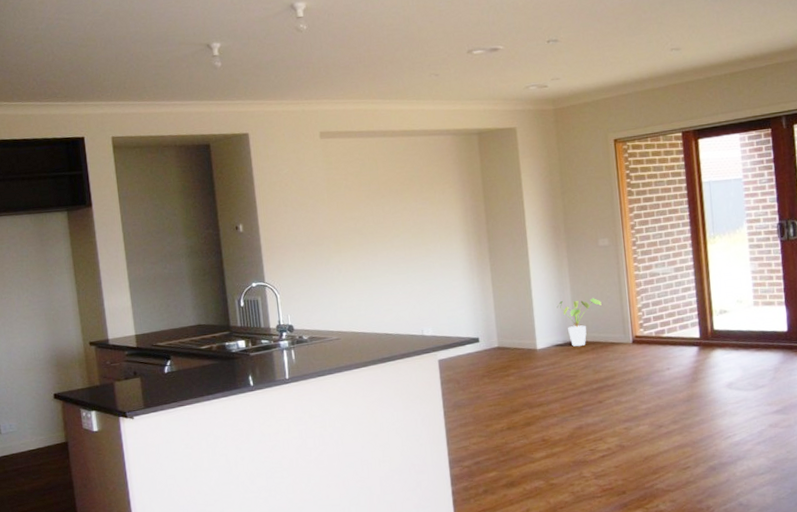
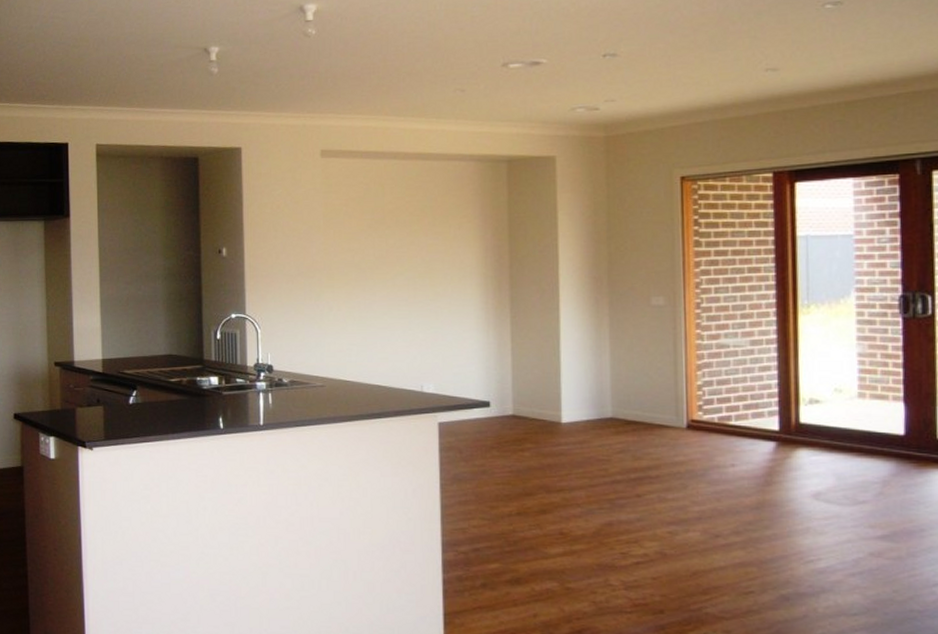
house plant: present [557,297,602,347] -> none [591,367,649,426]

